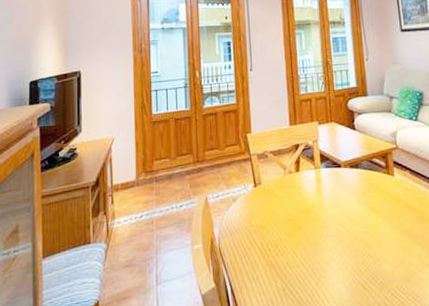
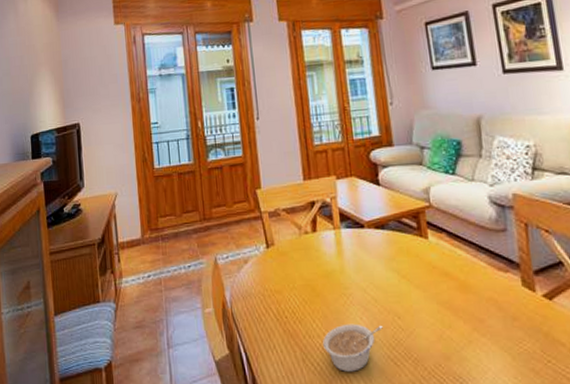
legume: none [301,253,354,298] -> present [323,323,383,372]

